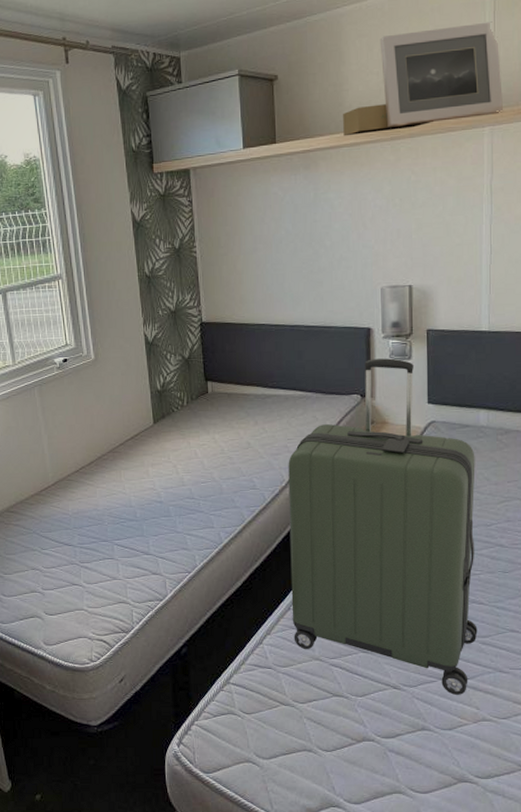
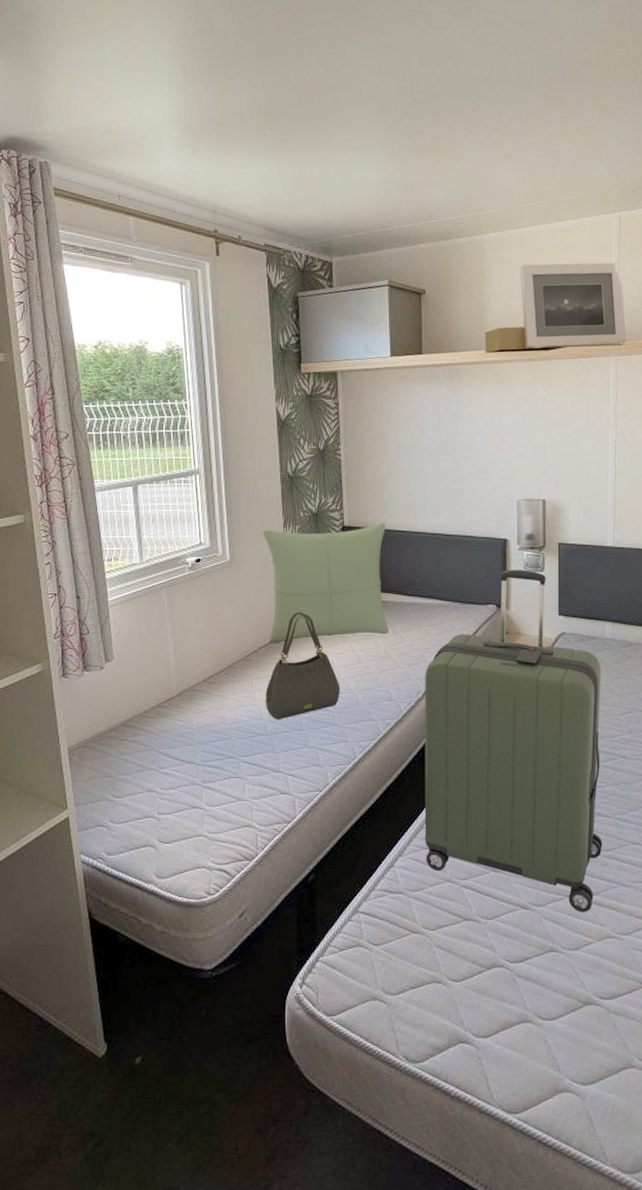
pillow: none [124,317,250,437] -> present [263,523,389,644]
handbag: none [133,405,205,507] -> present [265,611,340,720]

